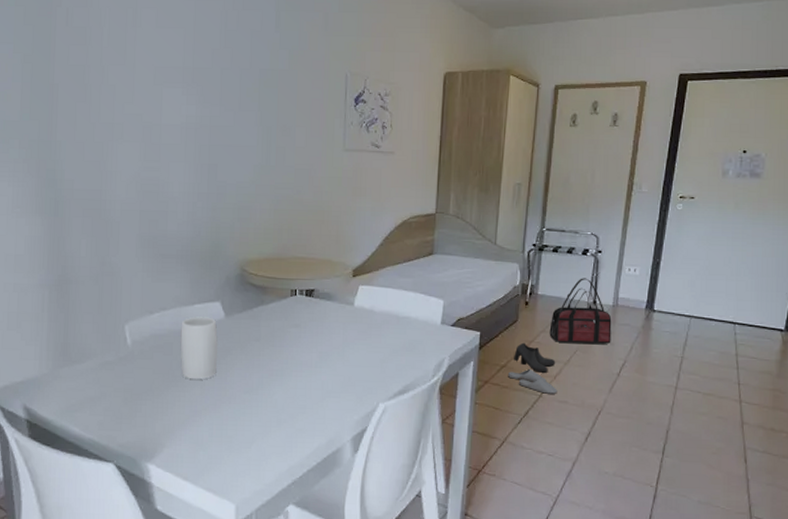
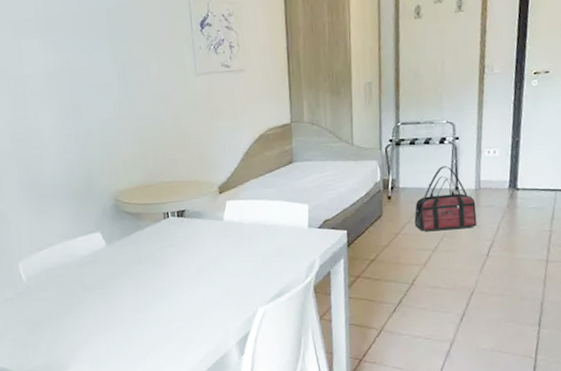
cup: present [180,317,219,380] -> none [68,247,106,305]
slippers: present [508,368,558,394] -> none [379,259,429,282]
shoe: present [514,342,556,373] -> none [382,235,424,262]

